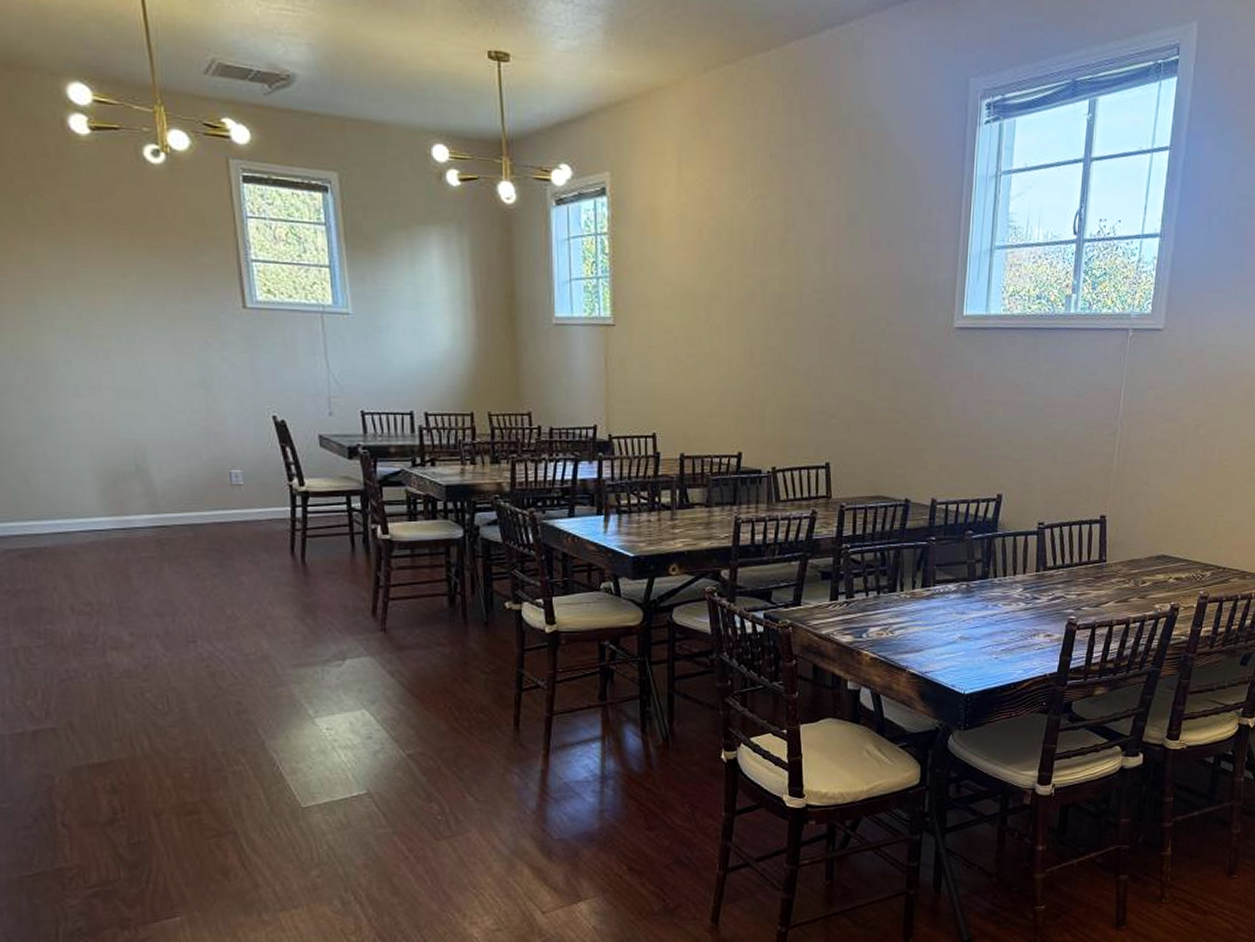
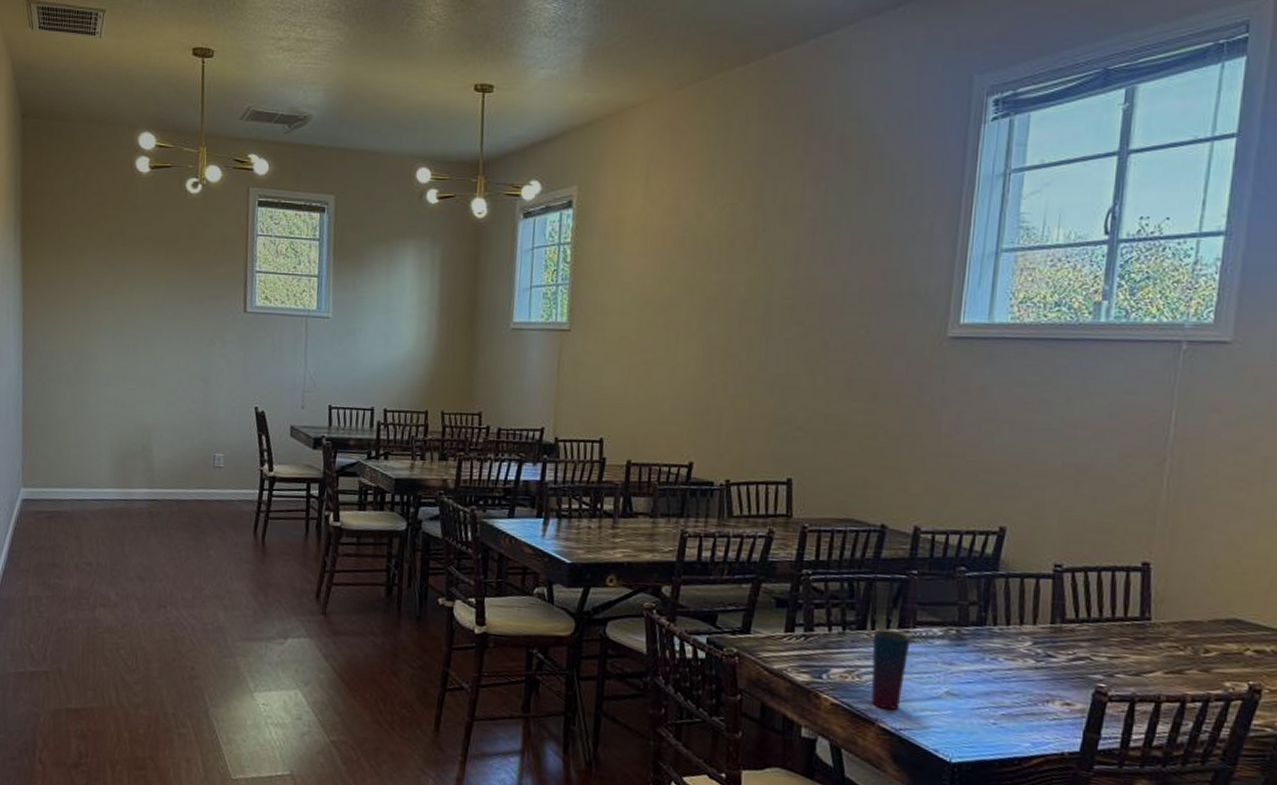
cup: none [901,590,932,657] -> present [871,629,911,710]

